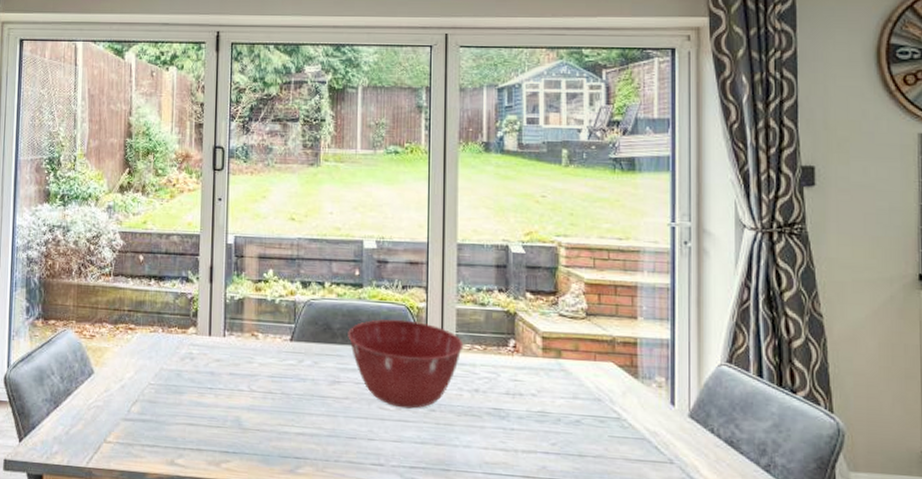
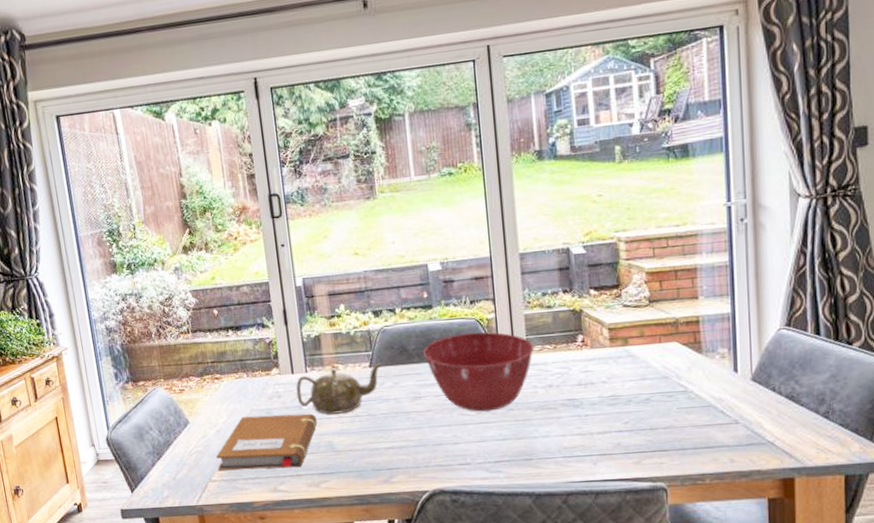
notebook: none [115,375,228,441] -> present [216,413,317,470]
teapot: none [210,337,303,387] -> present [296,362,382,414]

